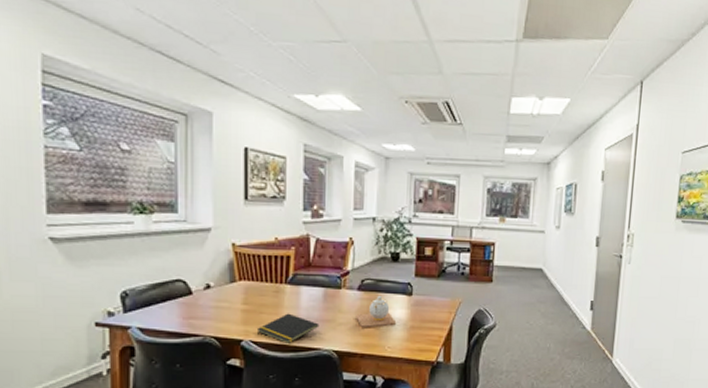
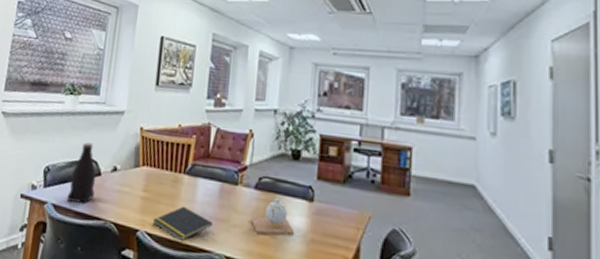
bottle: none [154,263,187,324] -> present [66,142,97,204]

